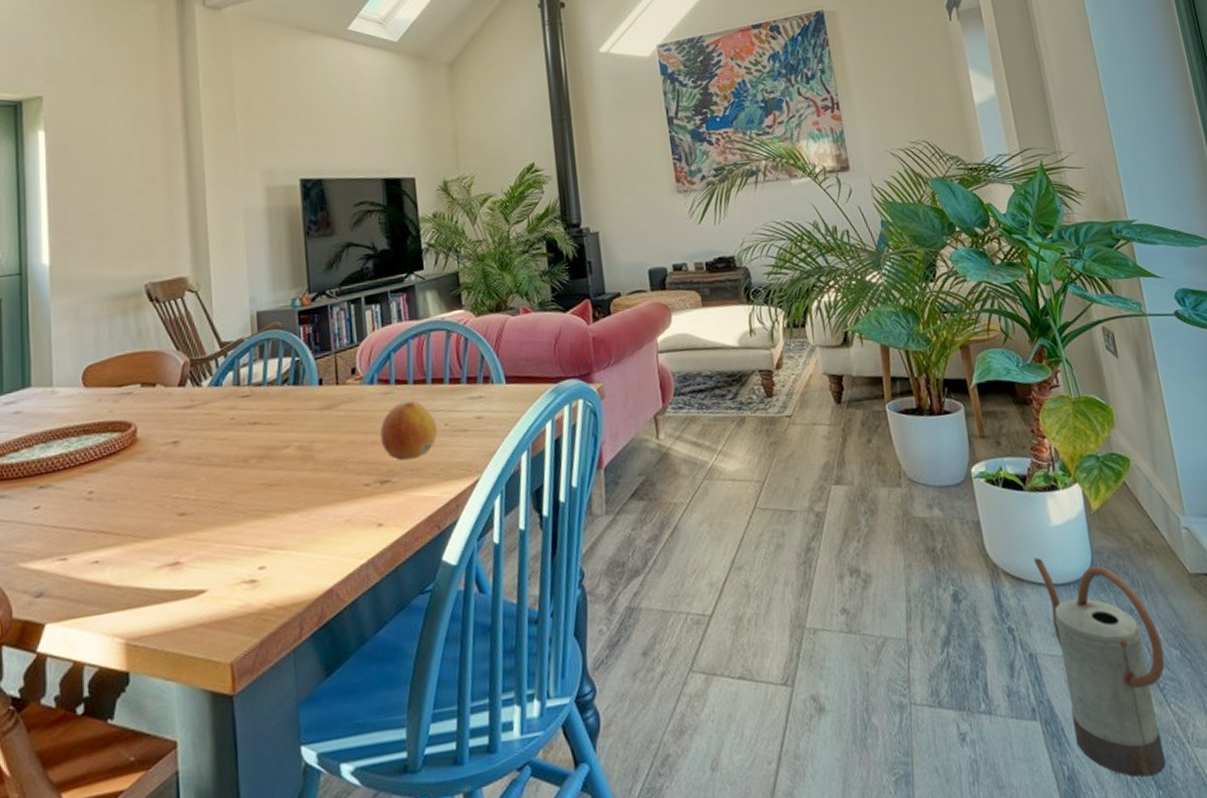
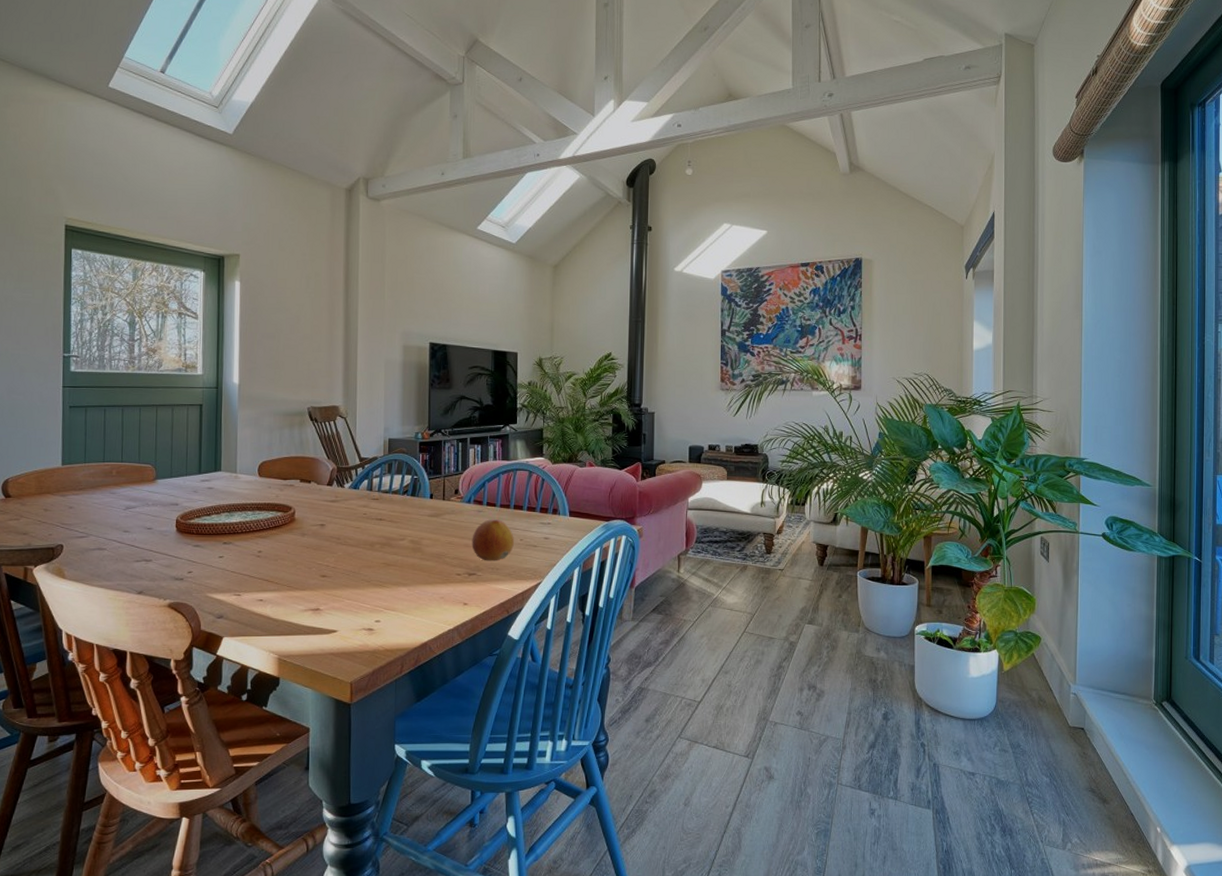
watering can: present [1033,557,1166,777] -> none [951,698,1036,859]

